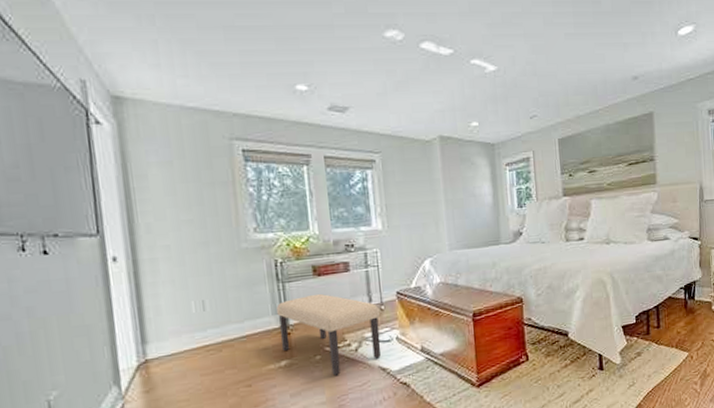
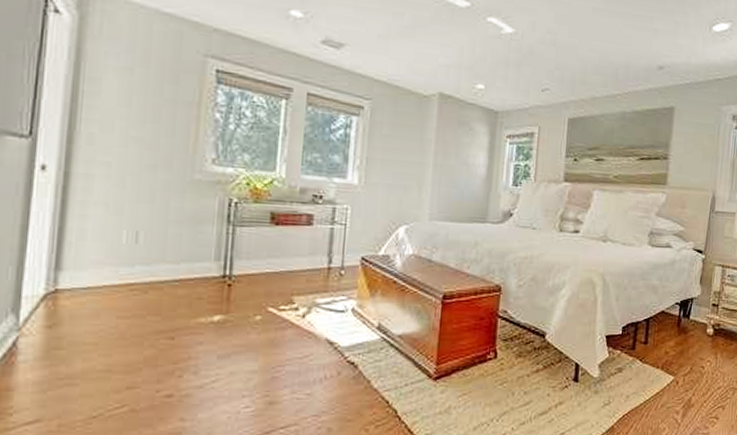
bench: present [277,293,382,376] -> none [219,244,339,342]

